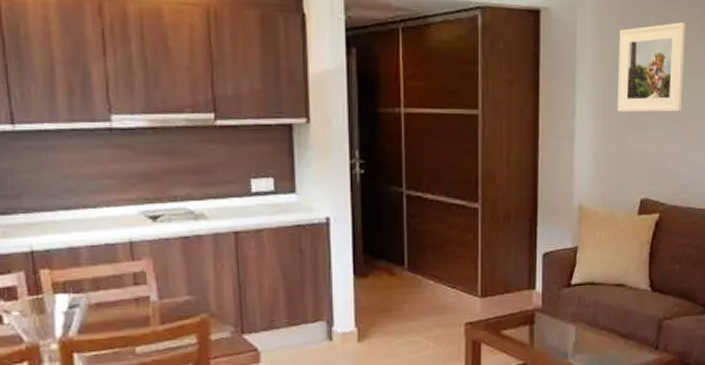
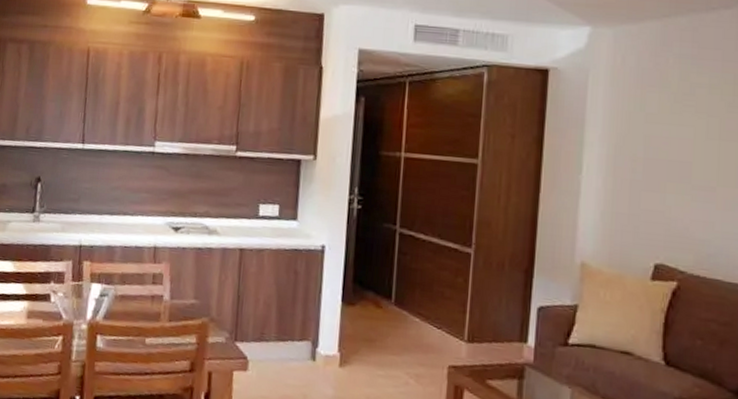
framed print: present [617,22,686,113] -> none [630,86,716,177]

